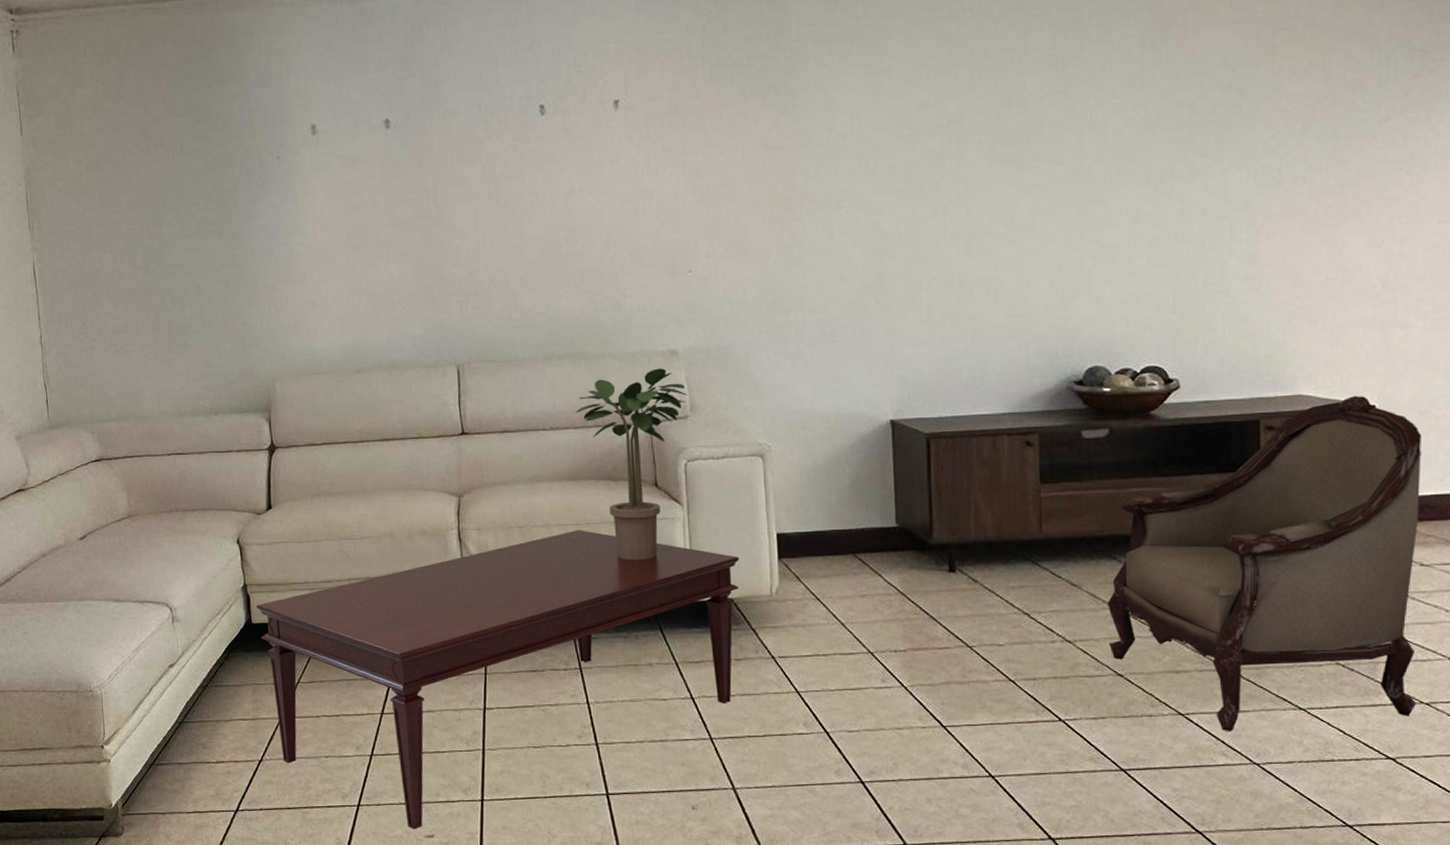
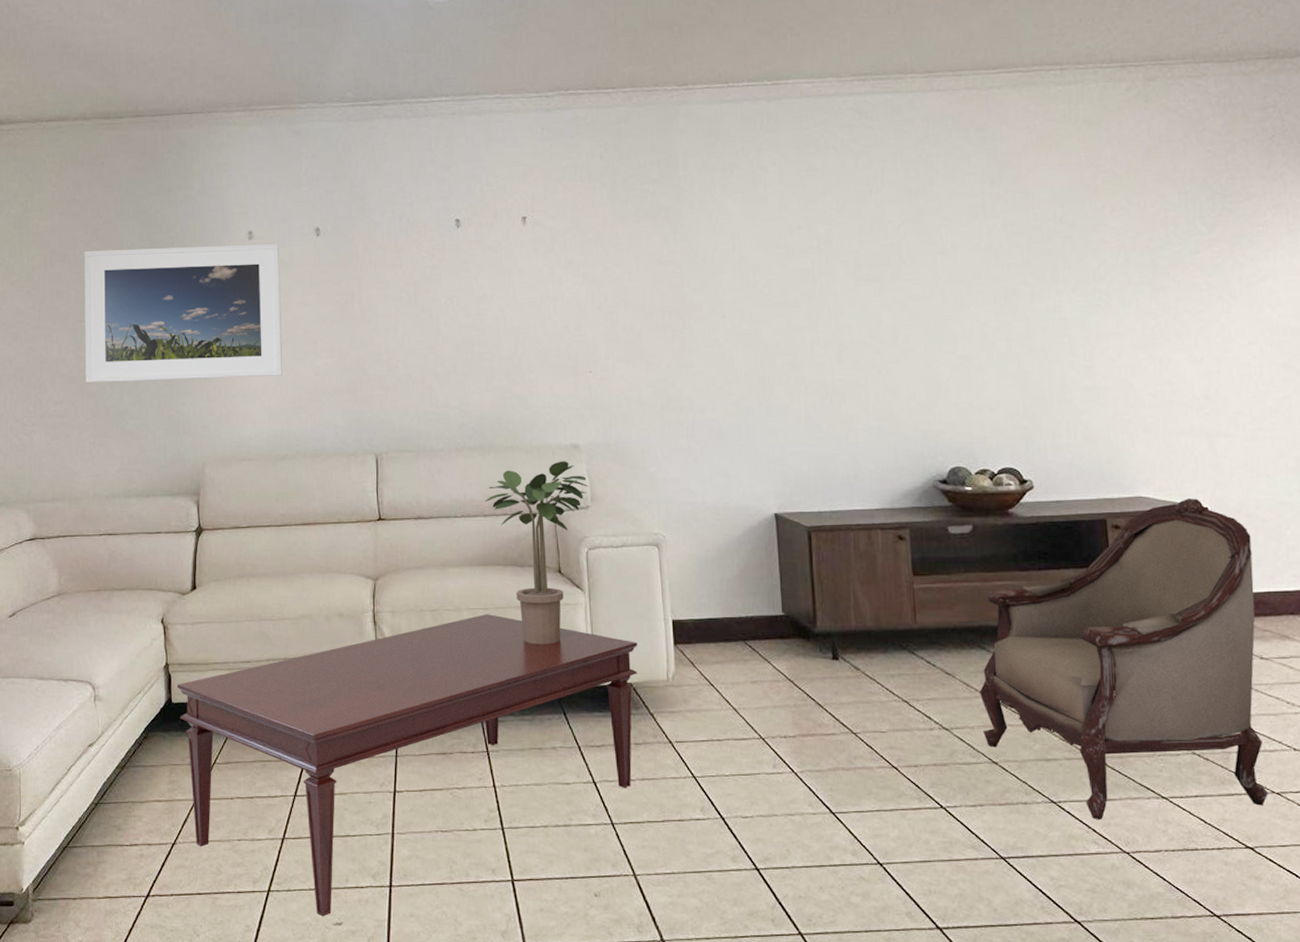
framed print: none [134,138,354,296] -> present [84,243,282,383]

